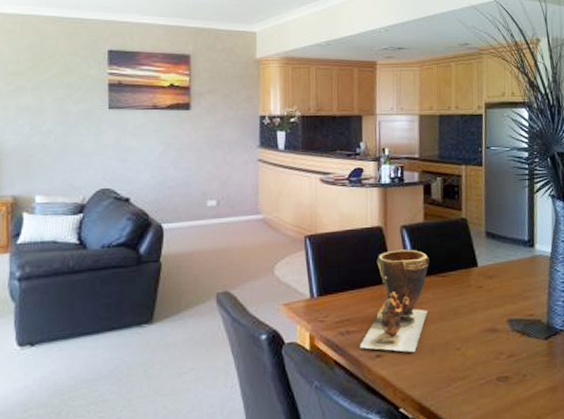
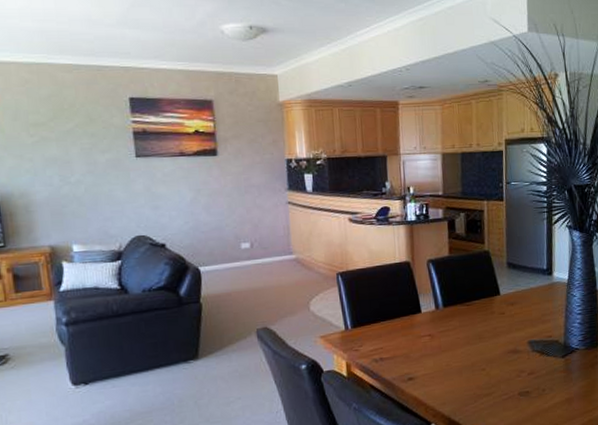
clay pot: present [359,248,430,352] -> none [392,281,455,375]

